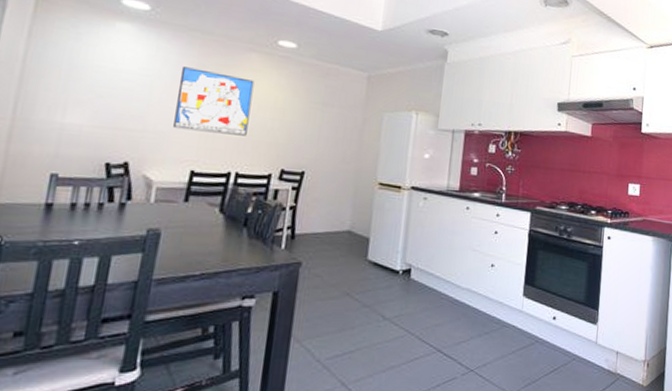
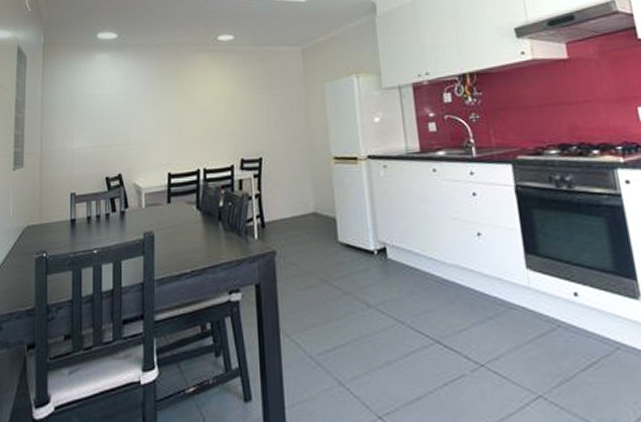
wall art: present [173,67,255,136] -> none [147,78,207,137]

